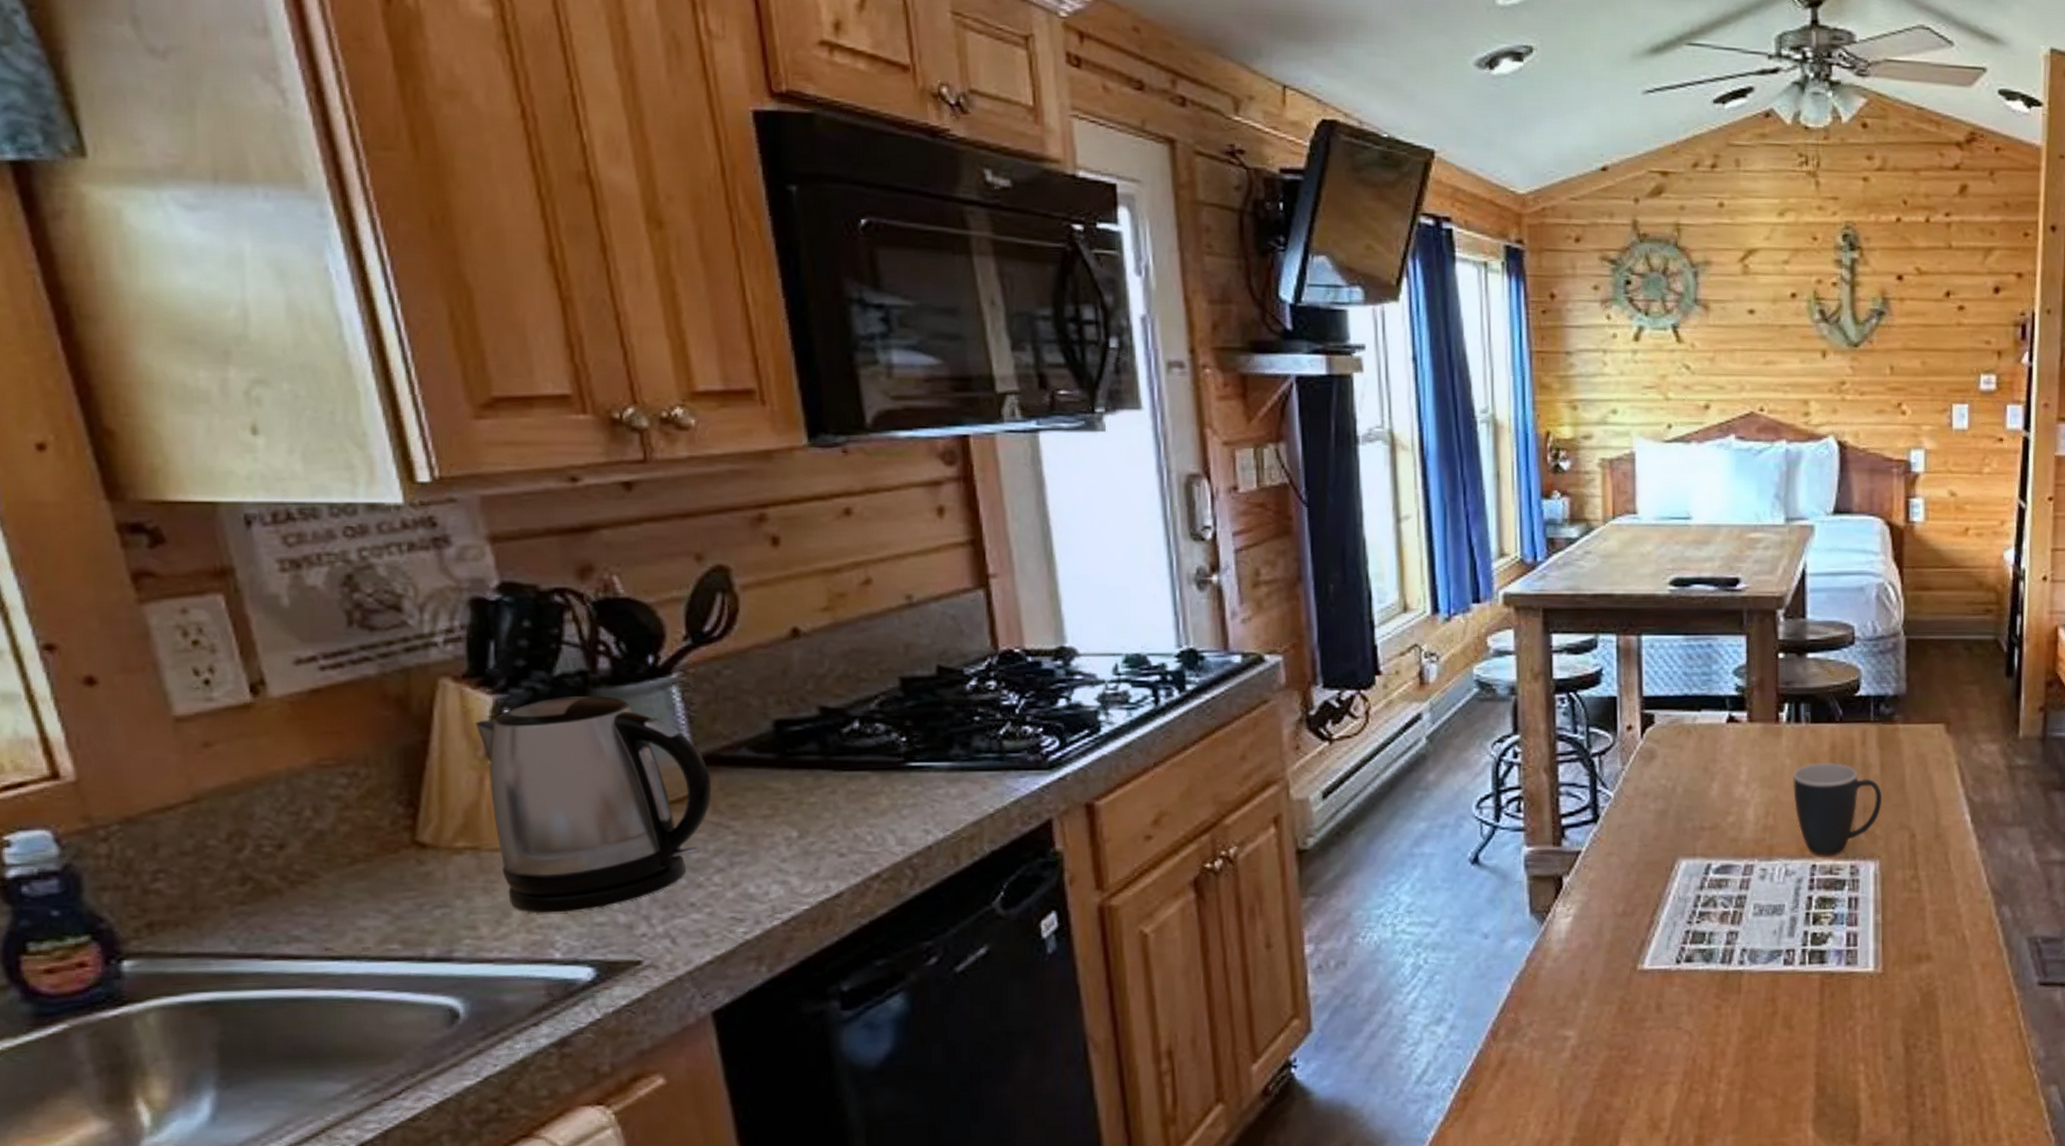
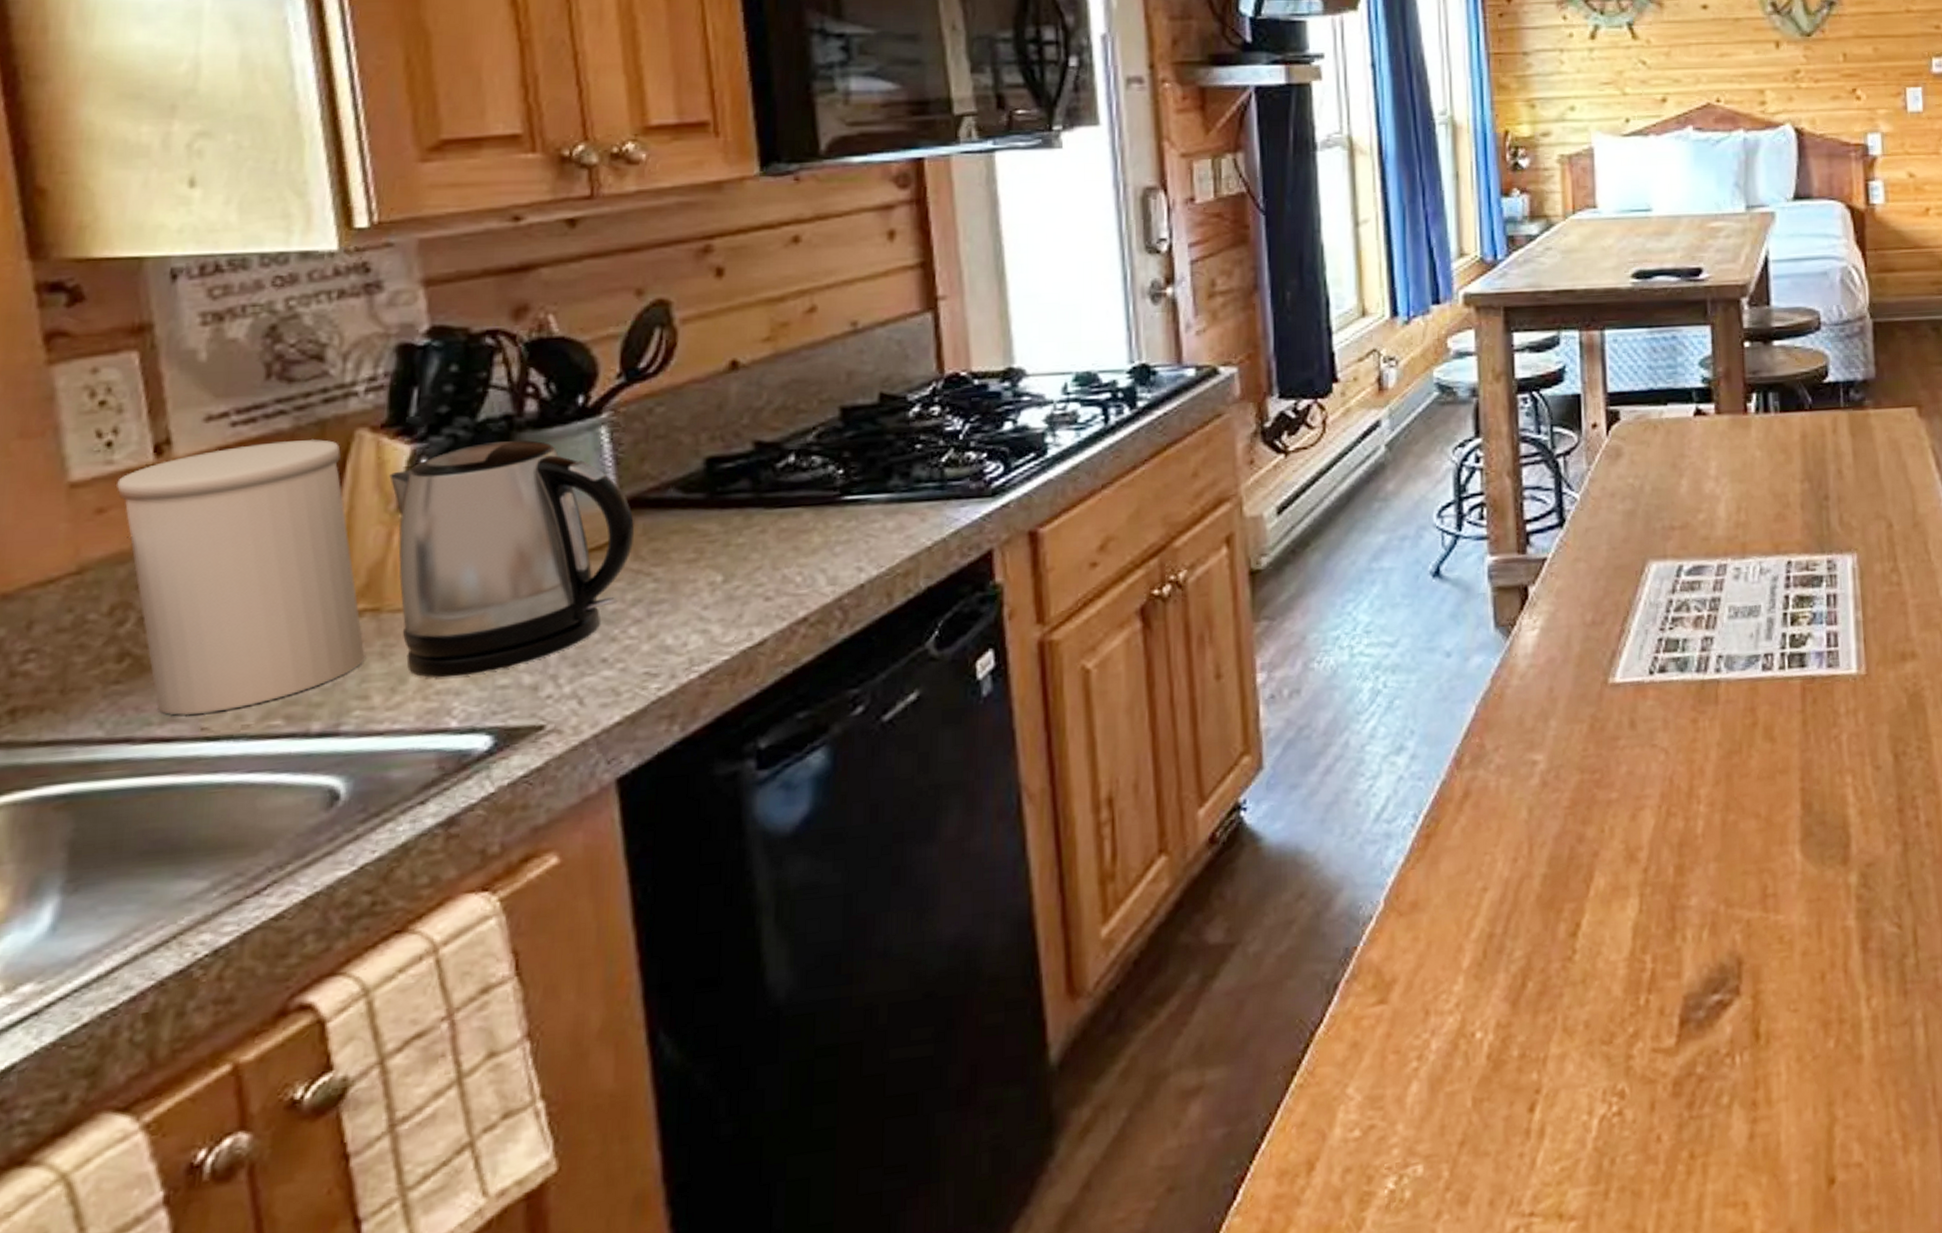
canister: none [219,686,470,937] -> present [117,439,365,716]
mug: present [1793,762,1883,855] -> none [1764,452,1857,551]

